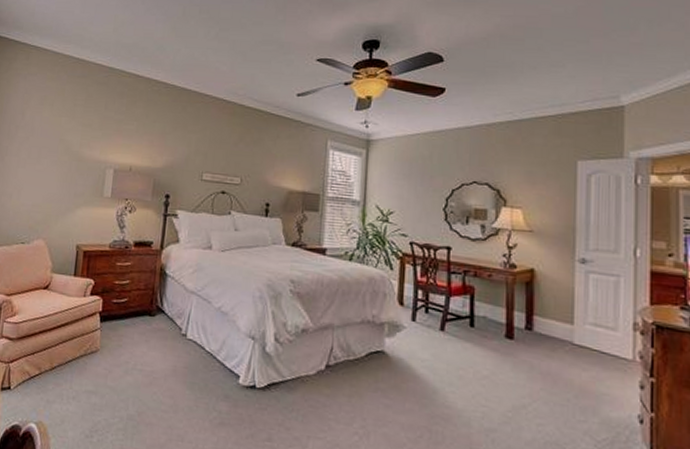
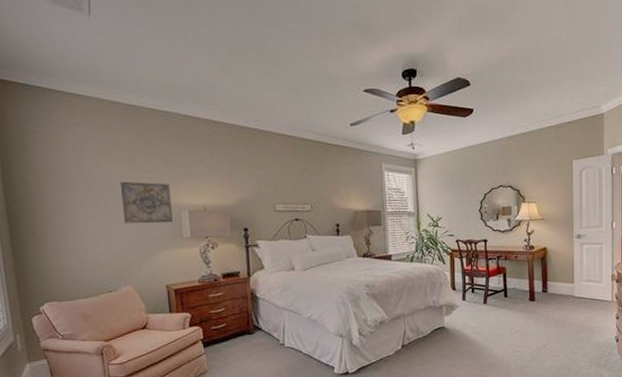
wall art: none [52,132,101,180] -> present [120,181,173,224]

